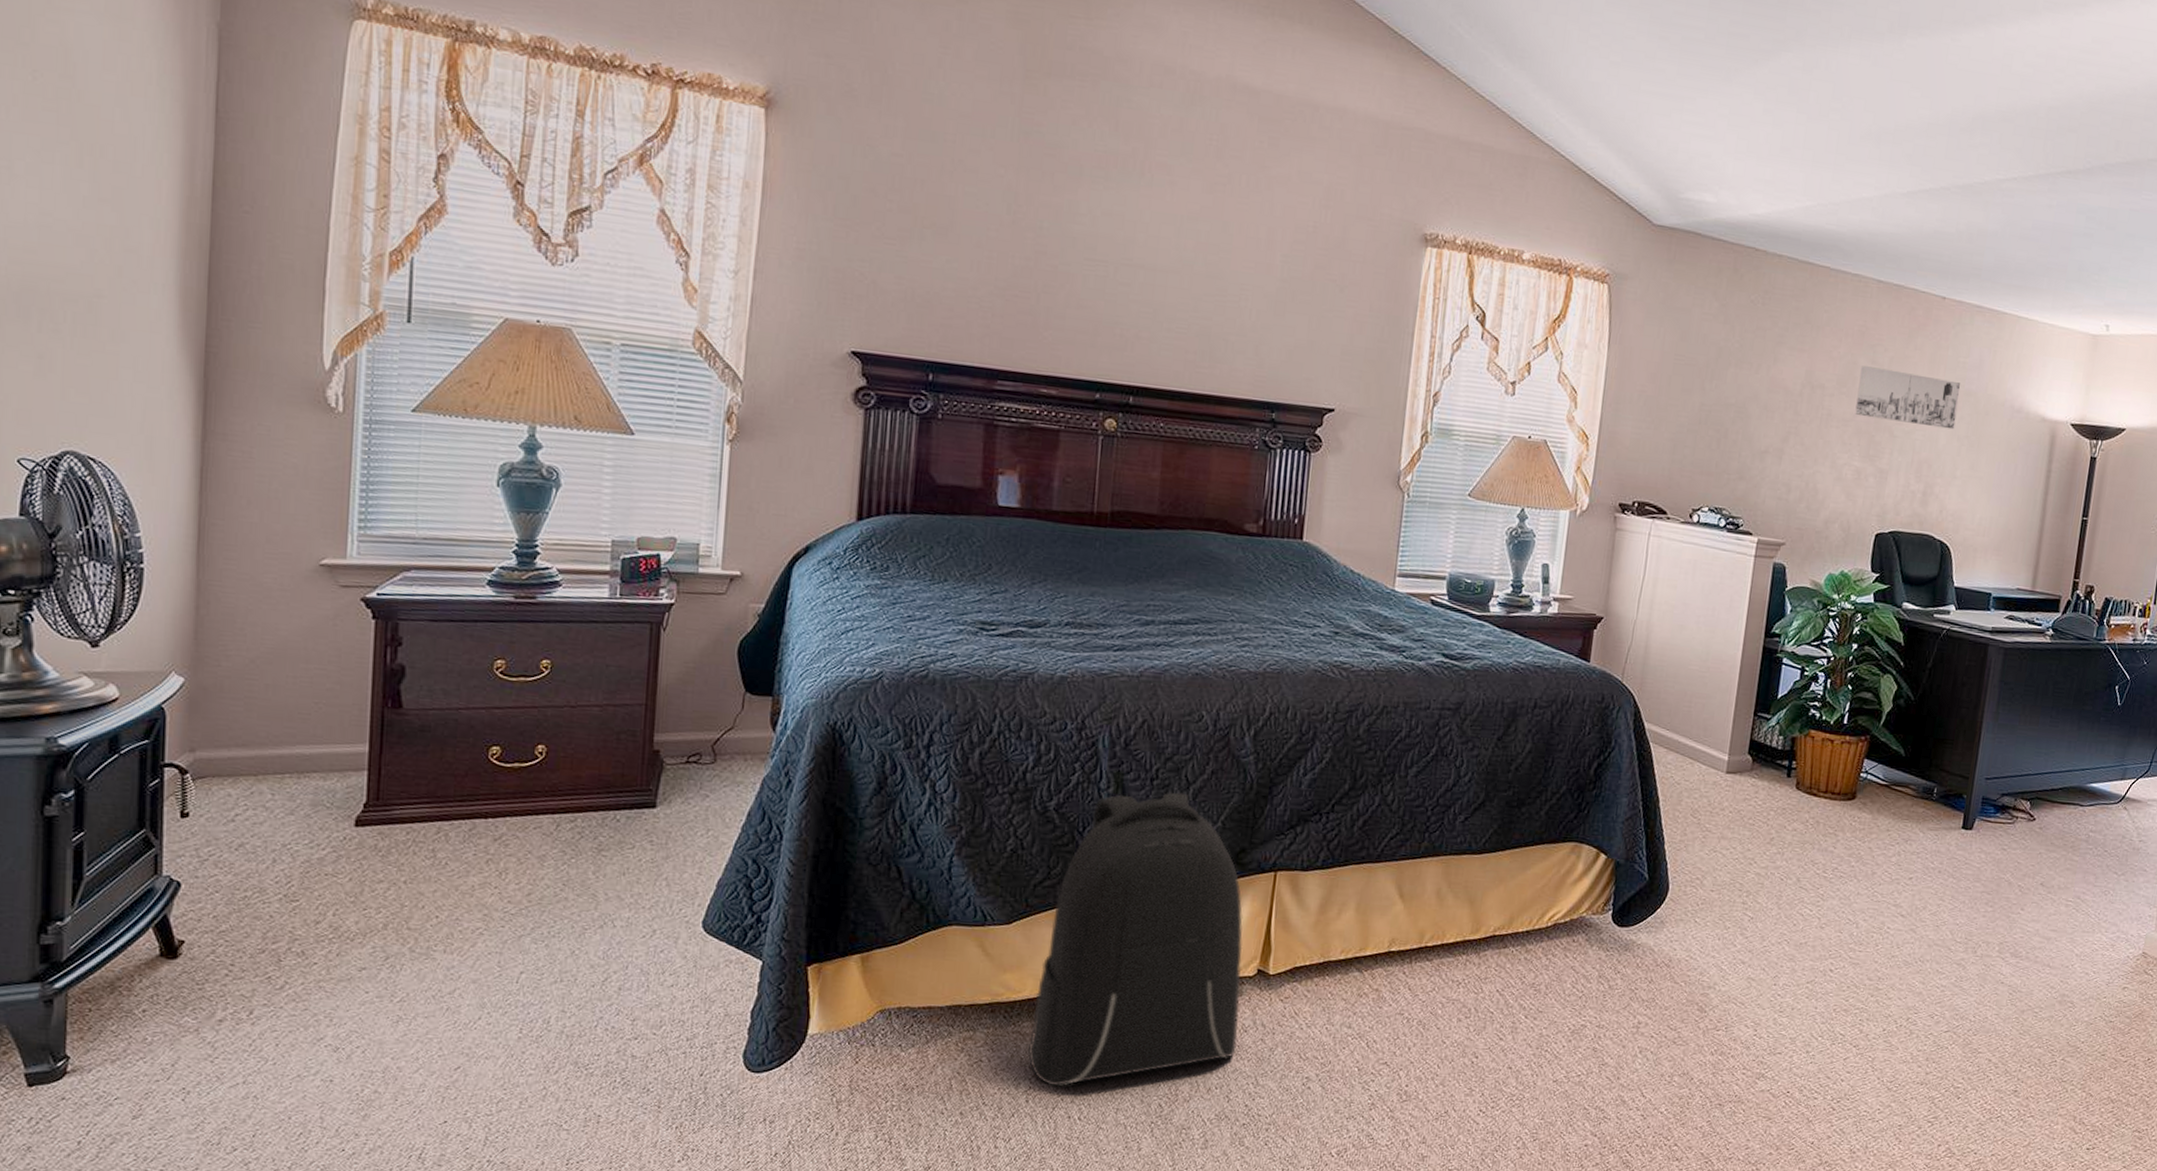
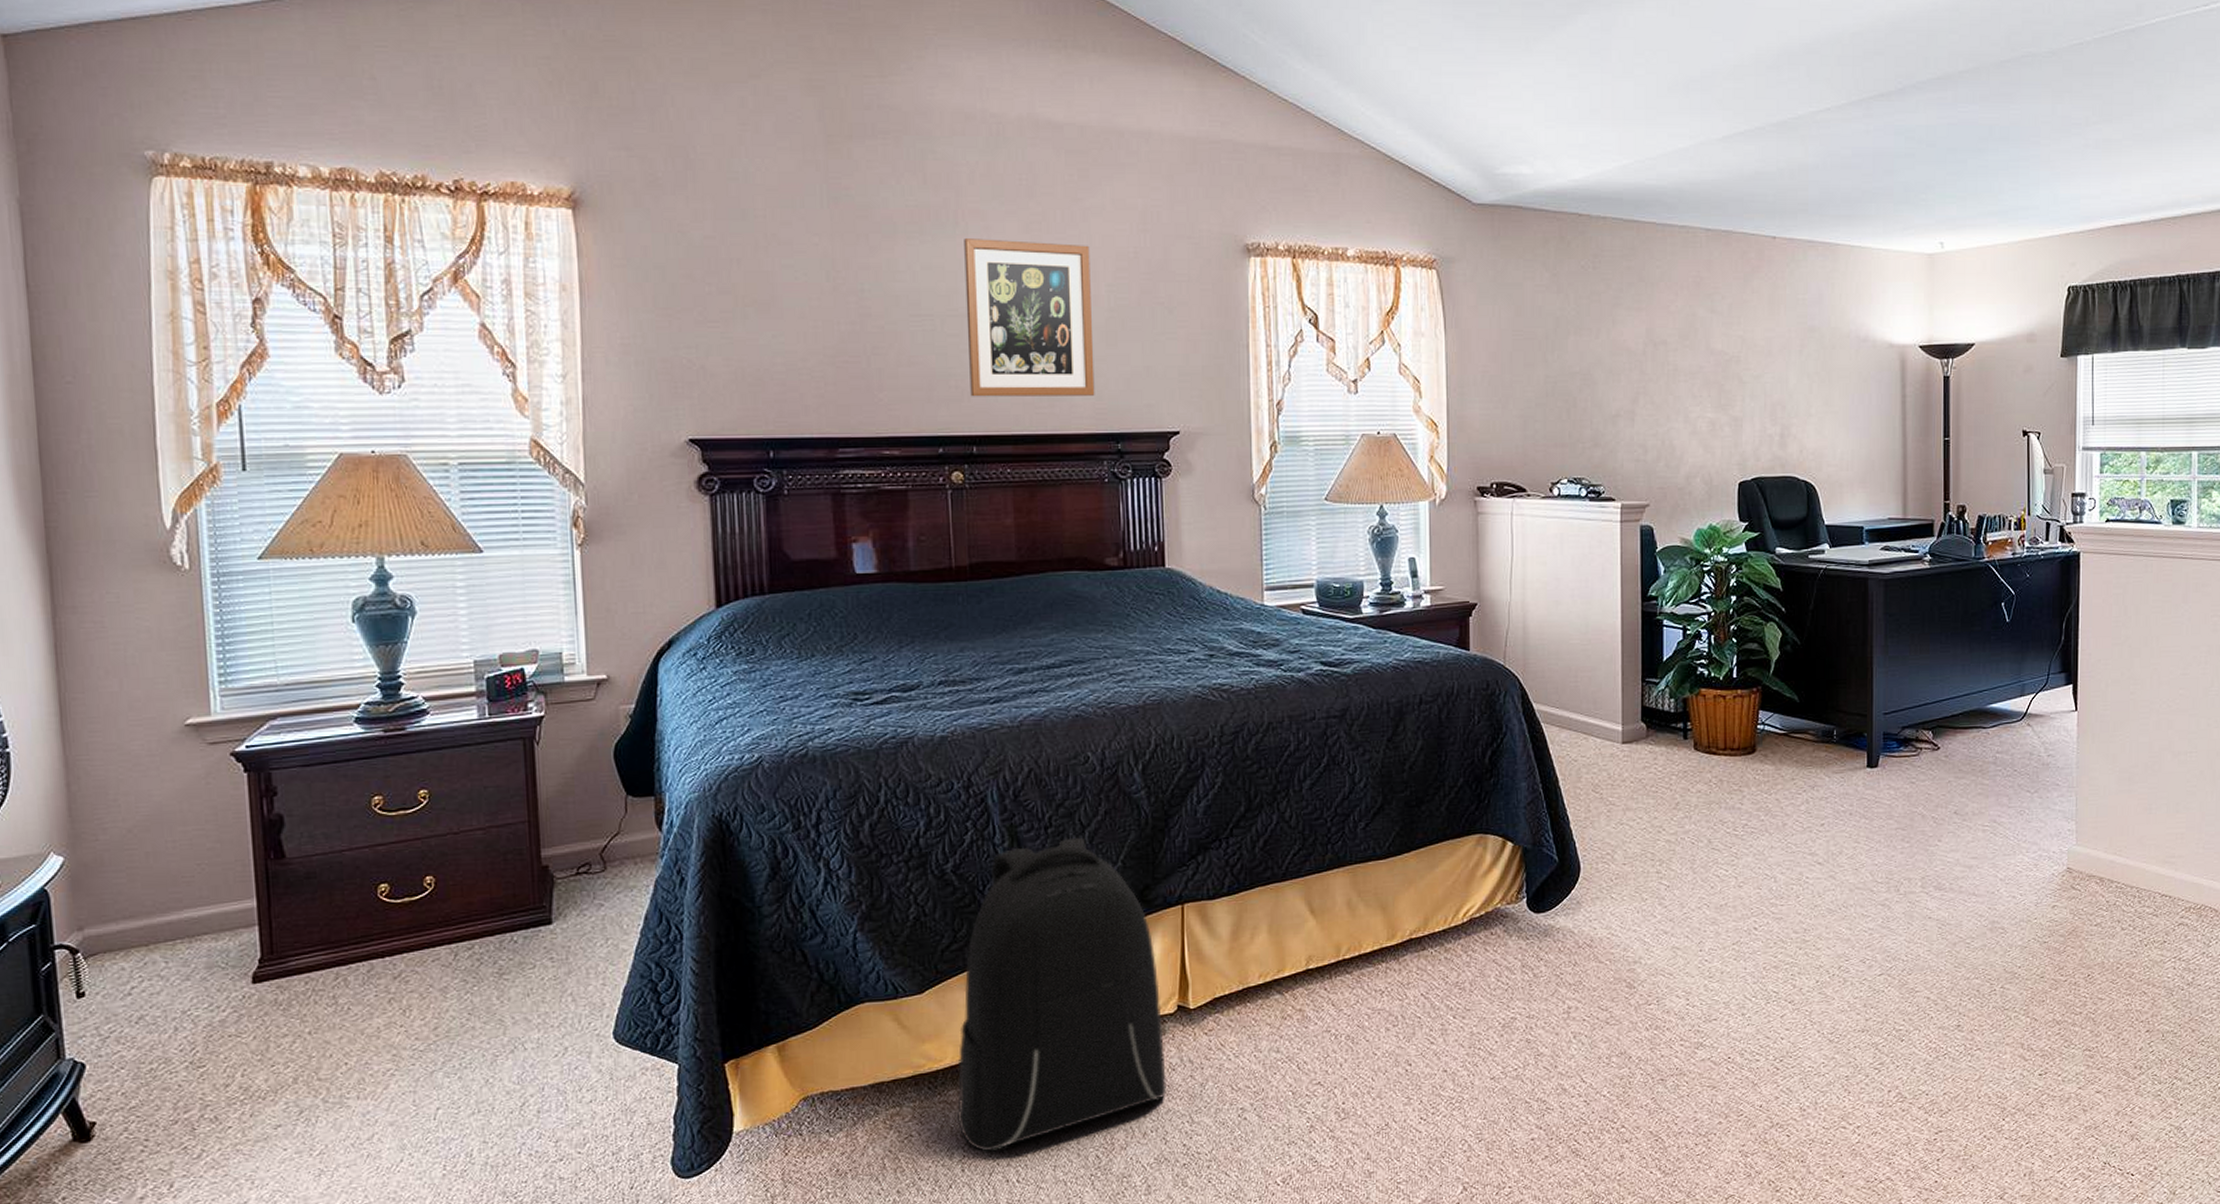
wall art: none [1134,190,1270,363] -> present [964,239,1095,397]
wall art: present [1855,366,1961,430] -> none [1701,316,1803,368]

